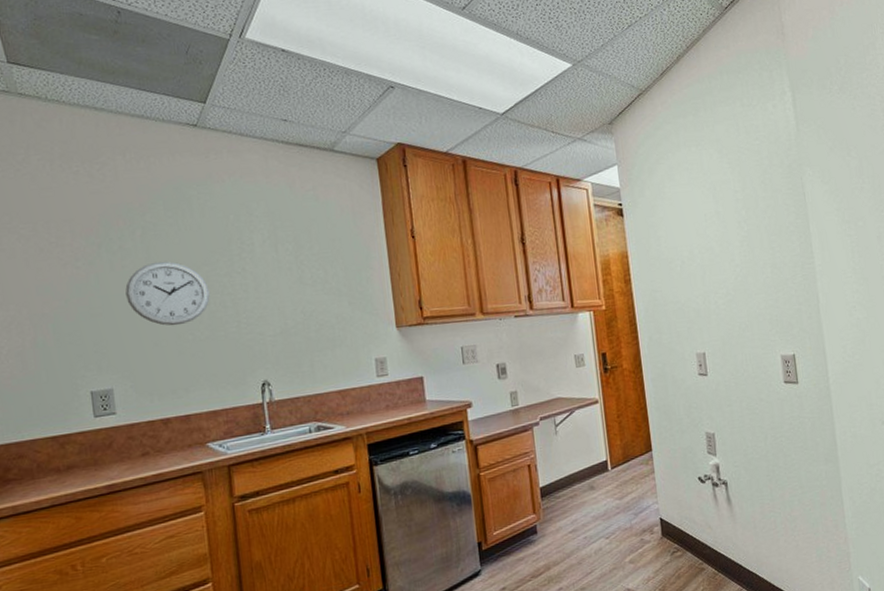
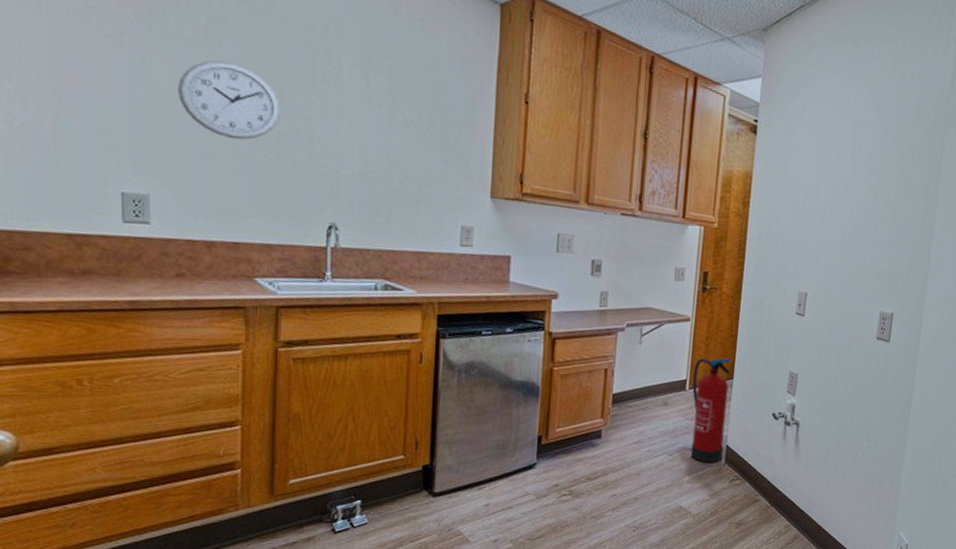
fire extinguisher: none [612,431,659,540] -> present [690,358,731,463]

